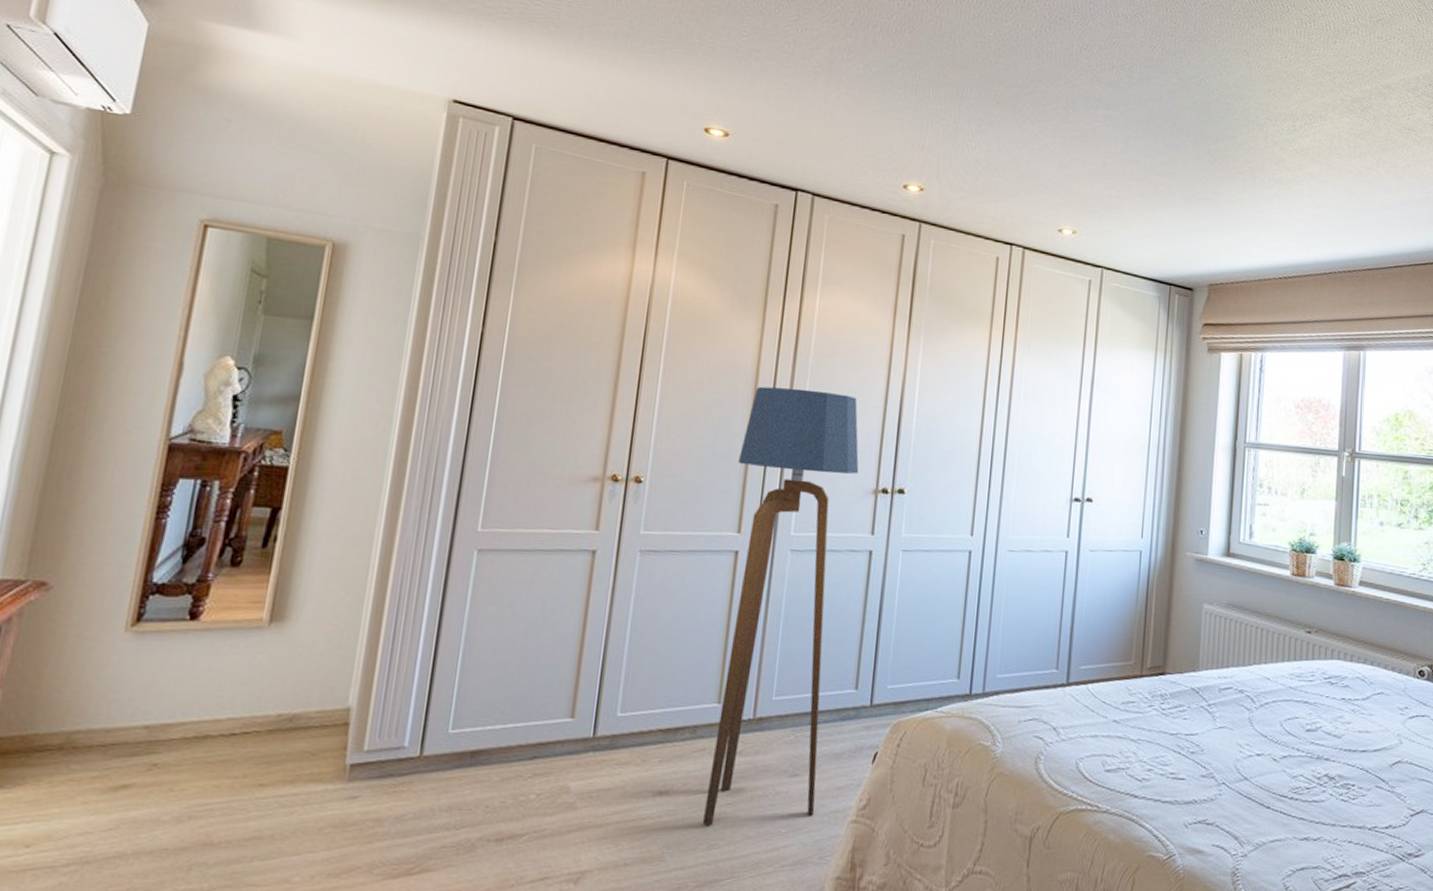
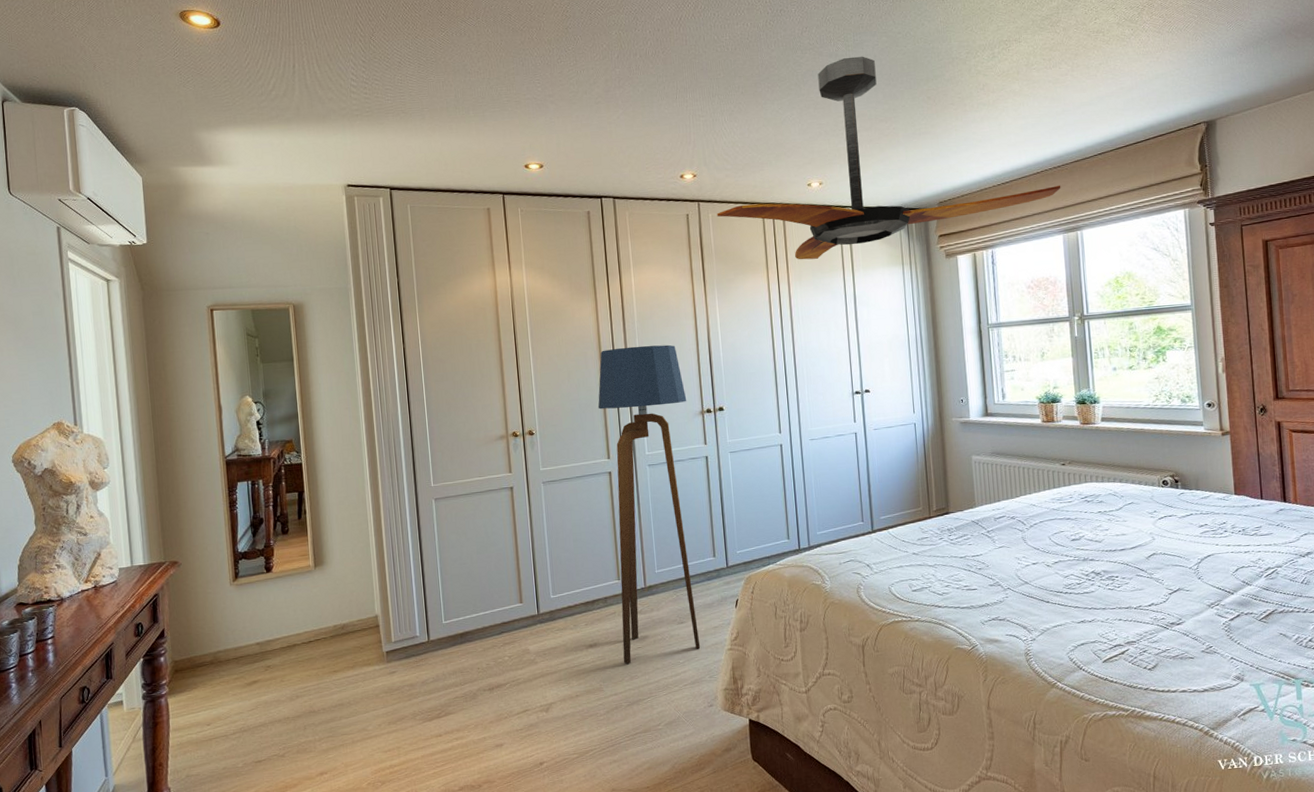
ceiling fan: none [940,91,1349,323] -> present [717,56,1061,260]

